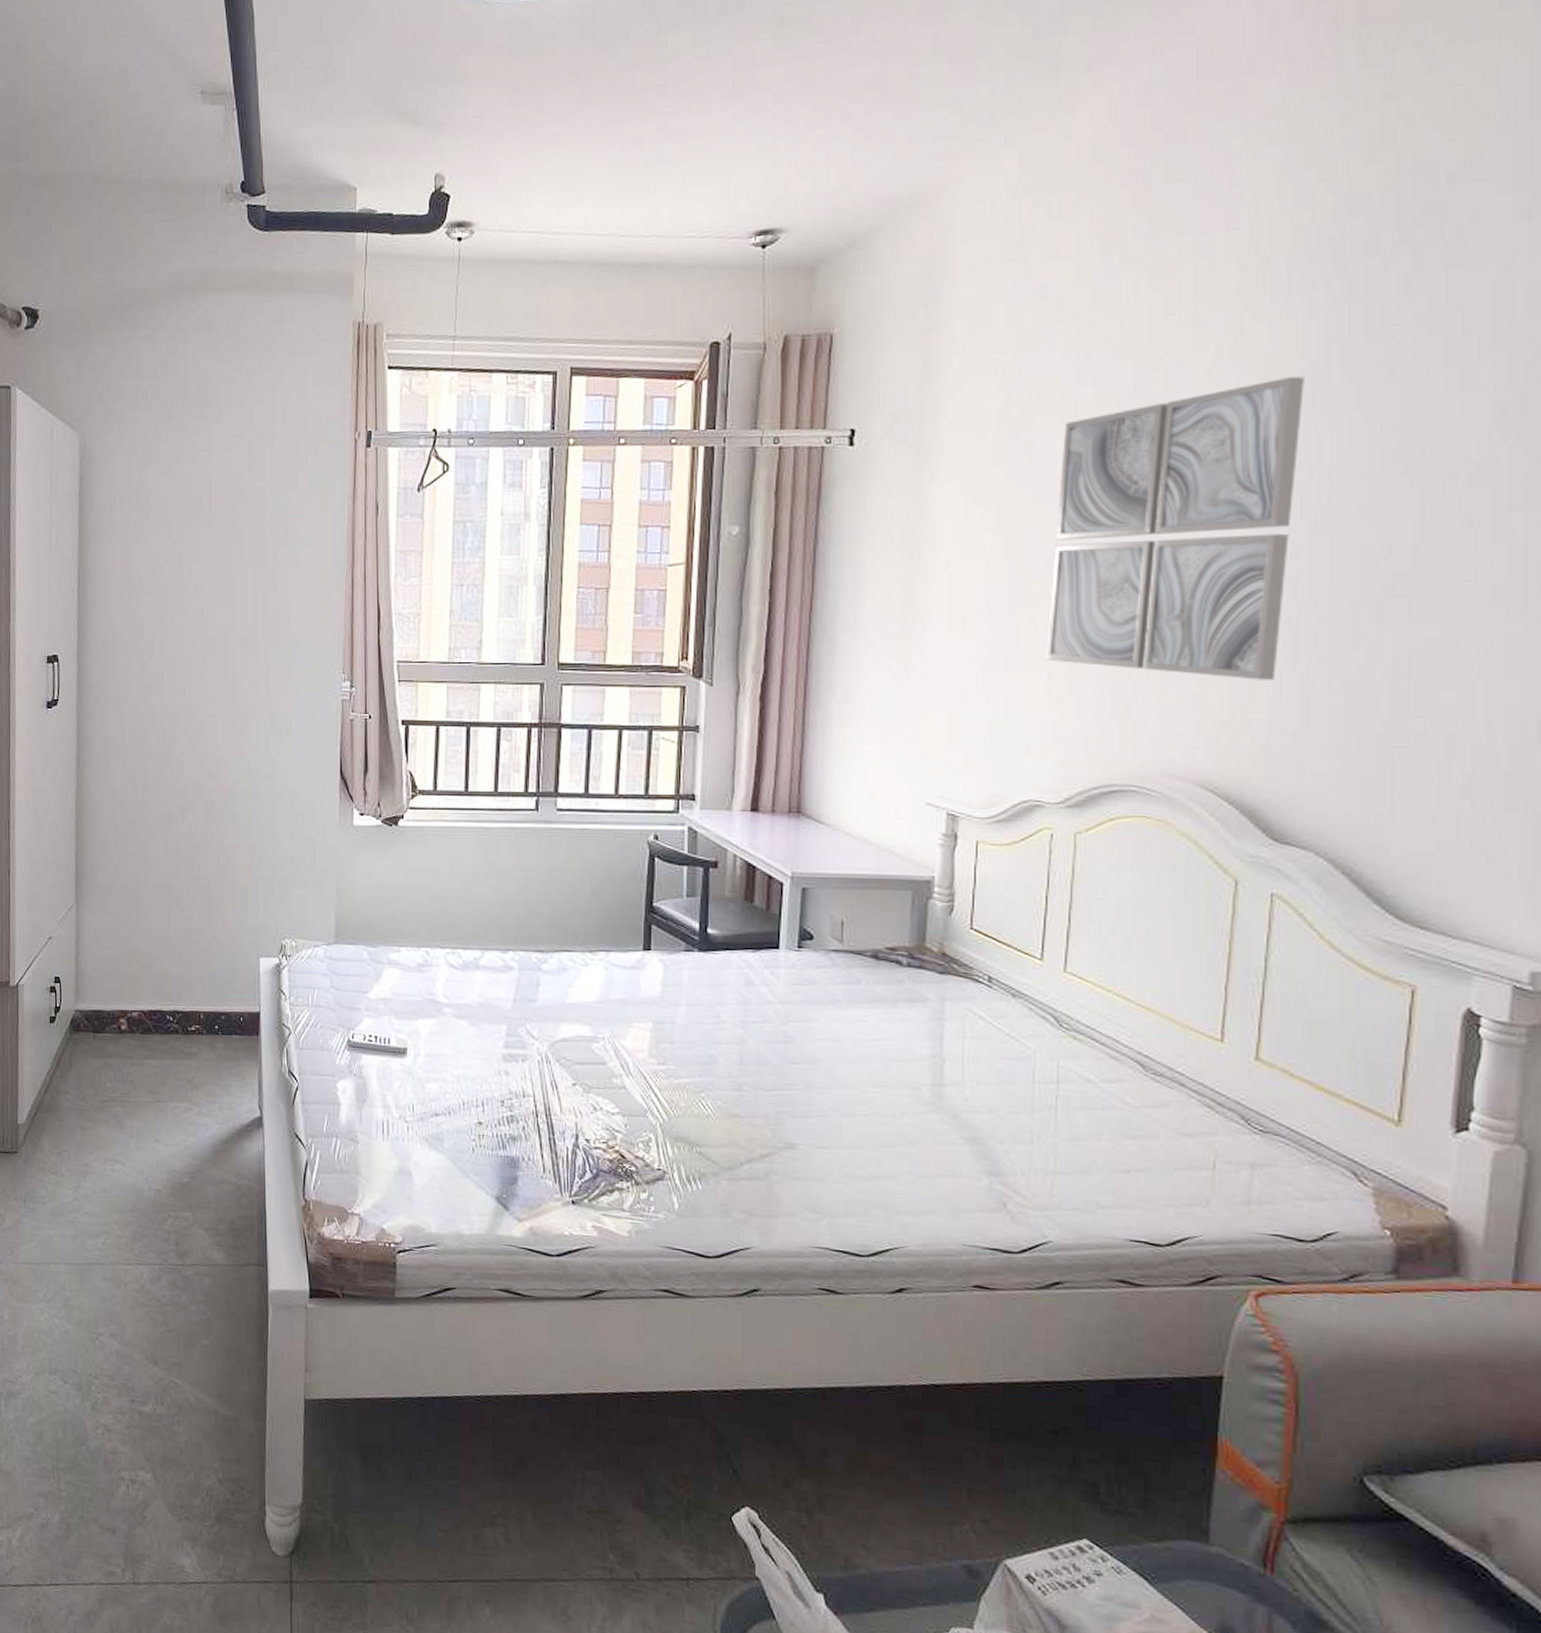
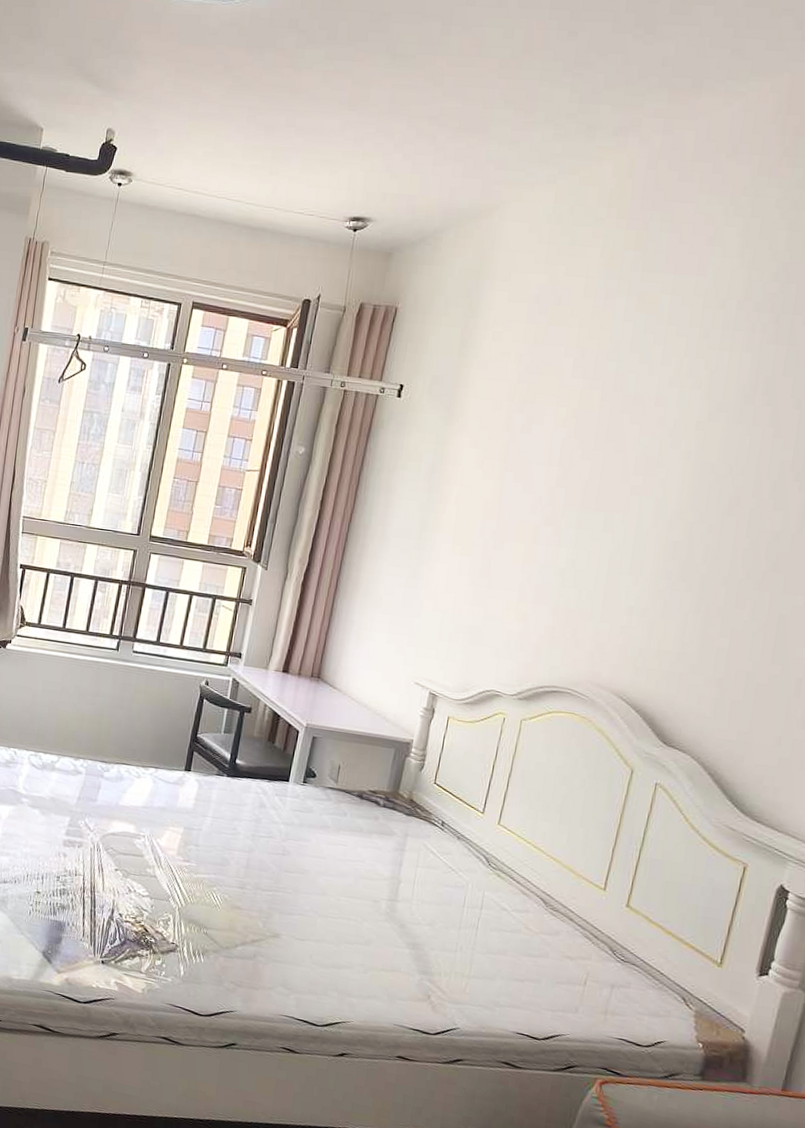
wall art: present [1046,376,1304,680] -> none [519,394,737,622]

